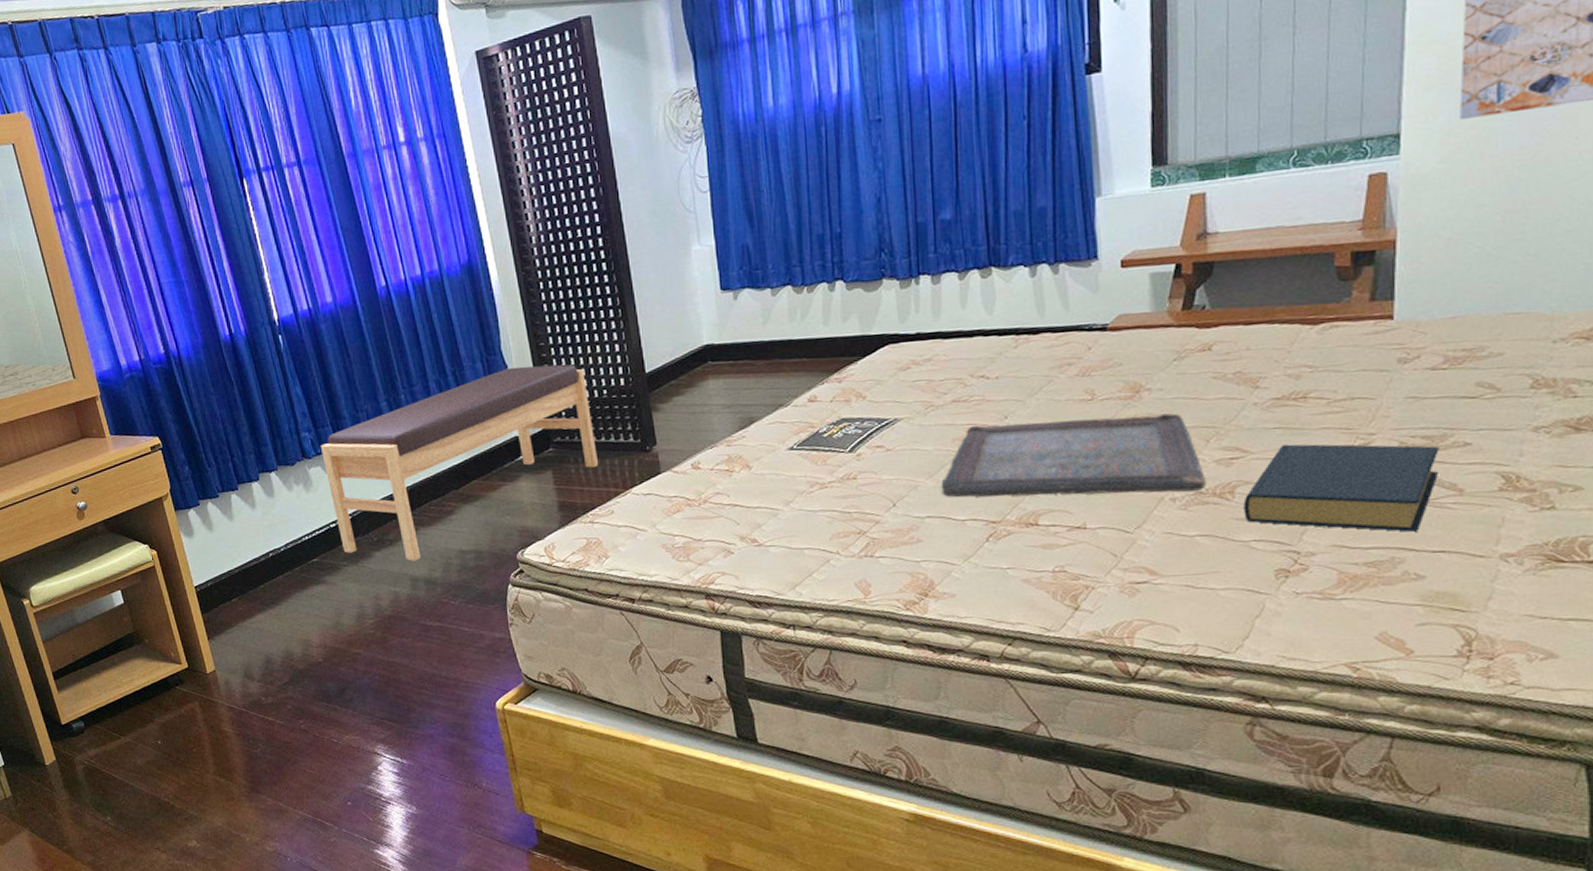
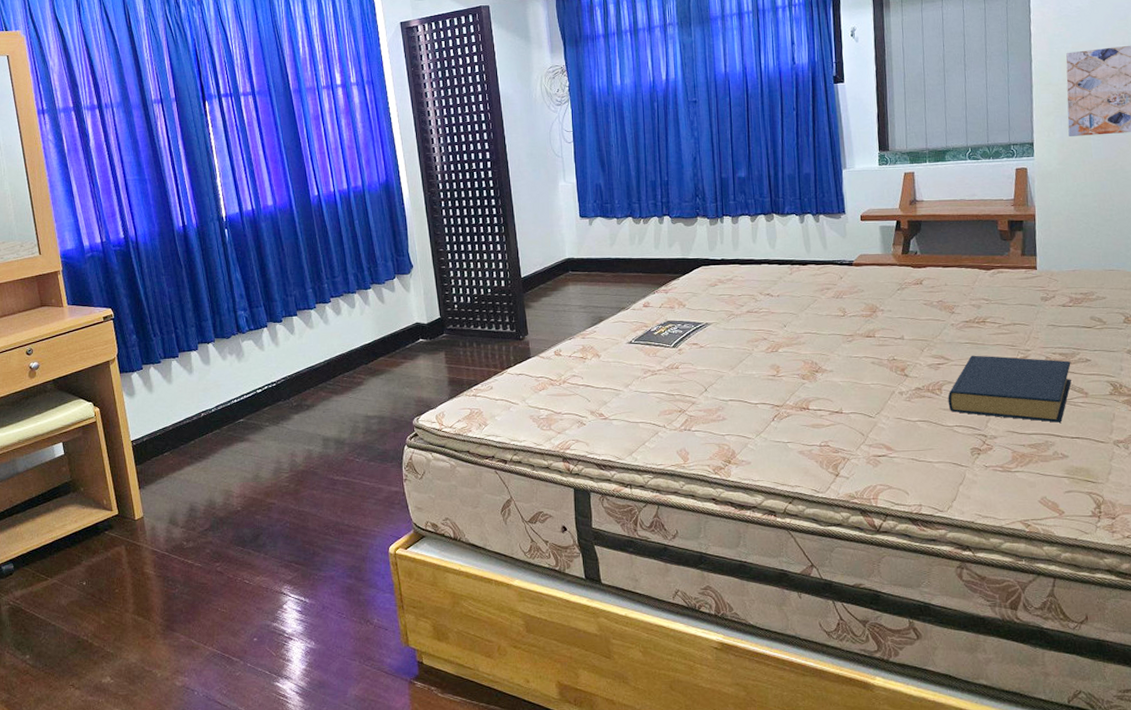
bench: present [321,364,598,561] -> none [254,267,481,424]
serving tray: present [941,413,1205,498] -> none [739,329,922,388]

